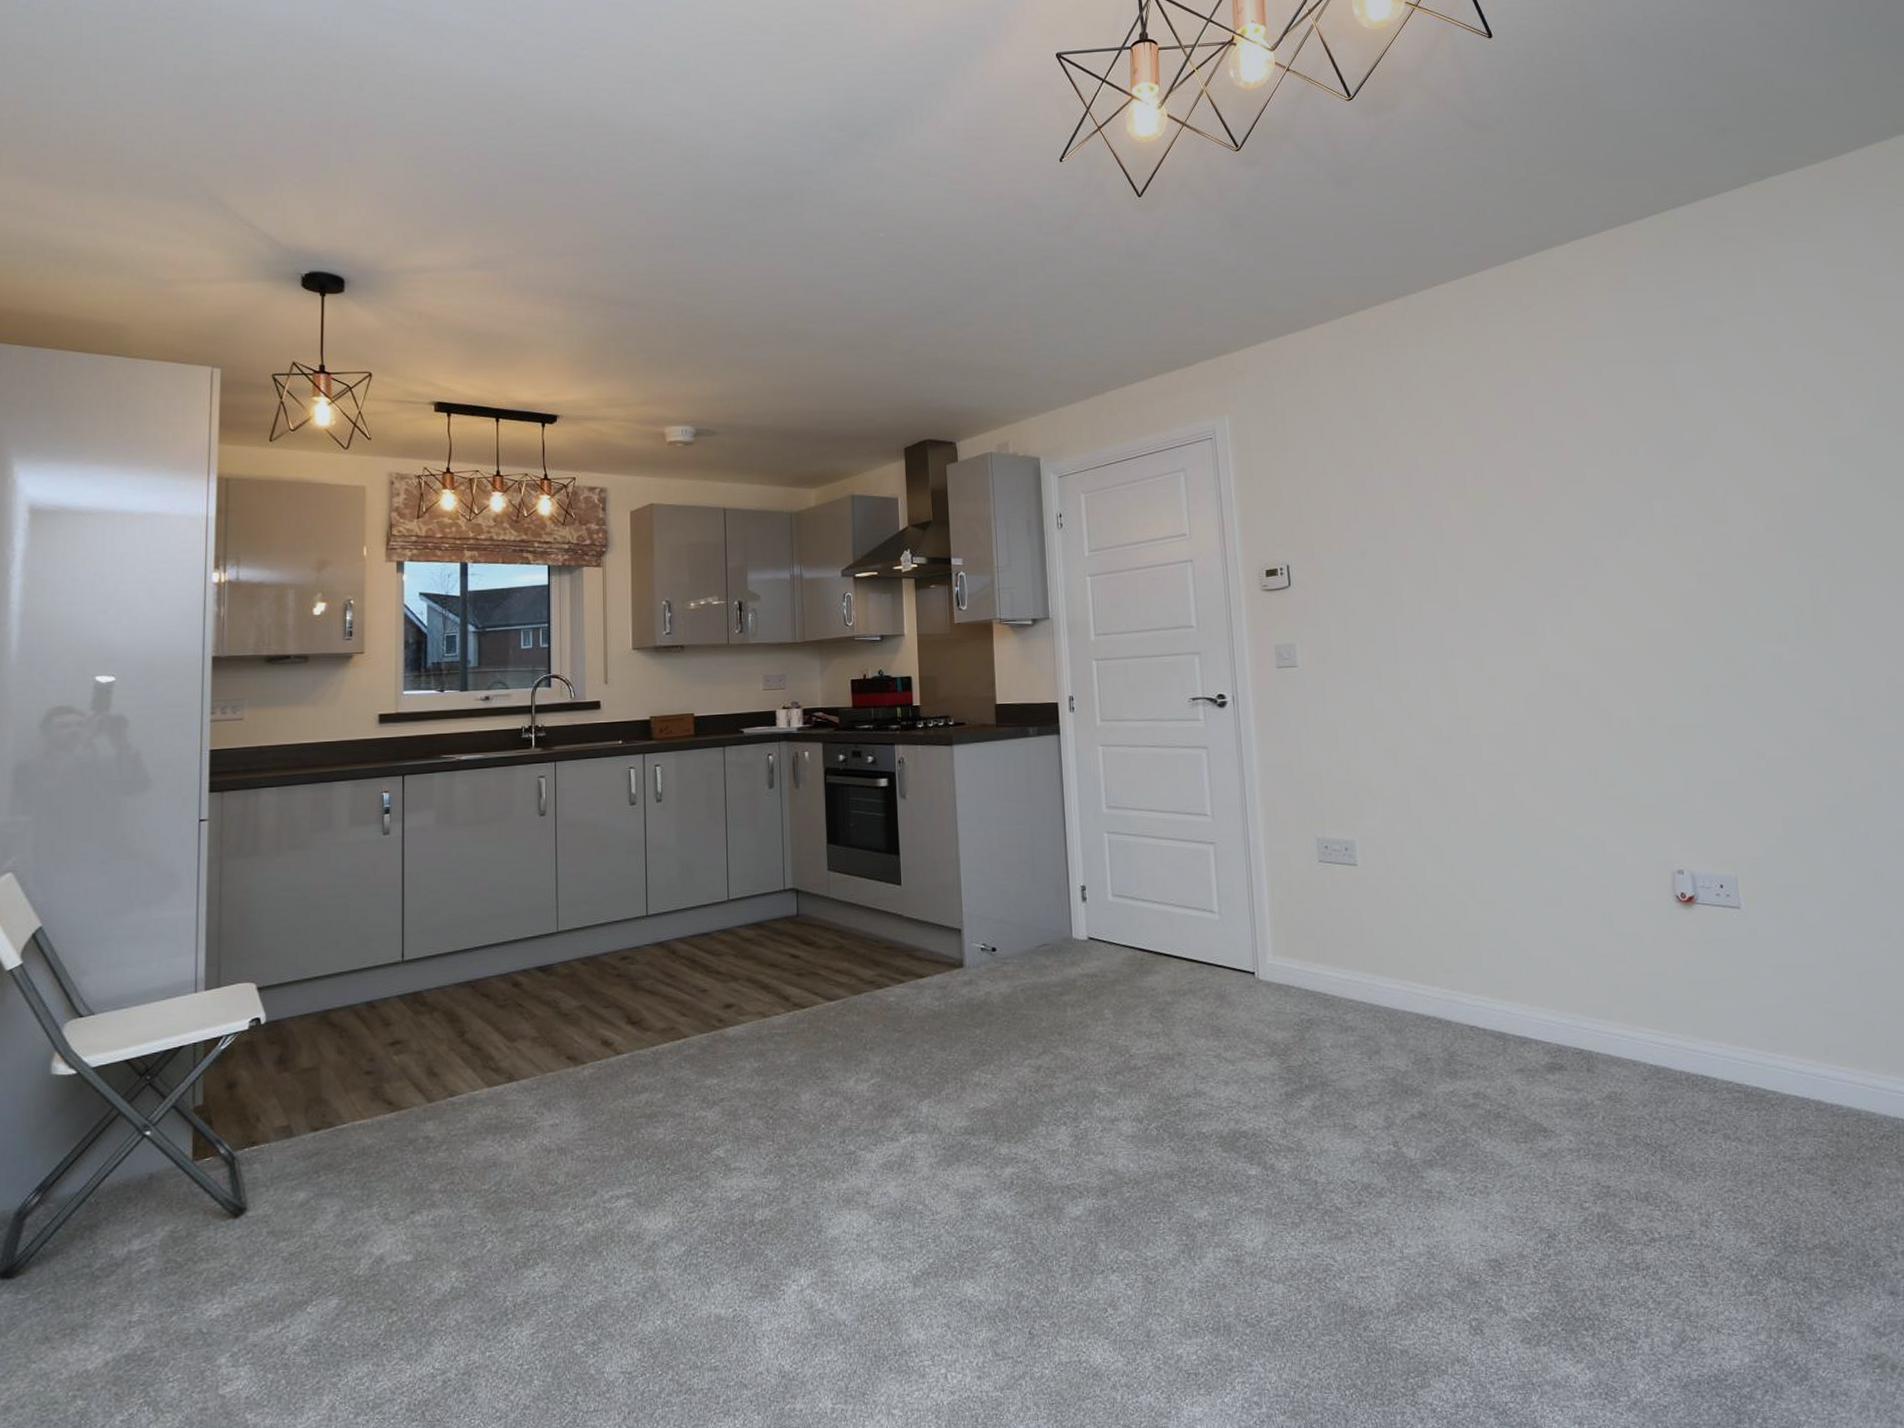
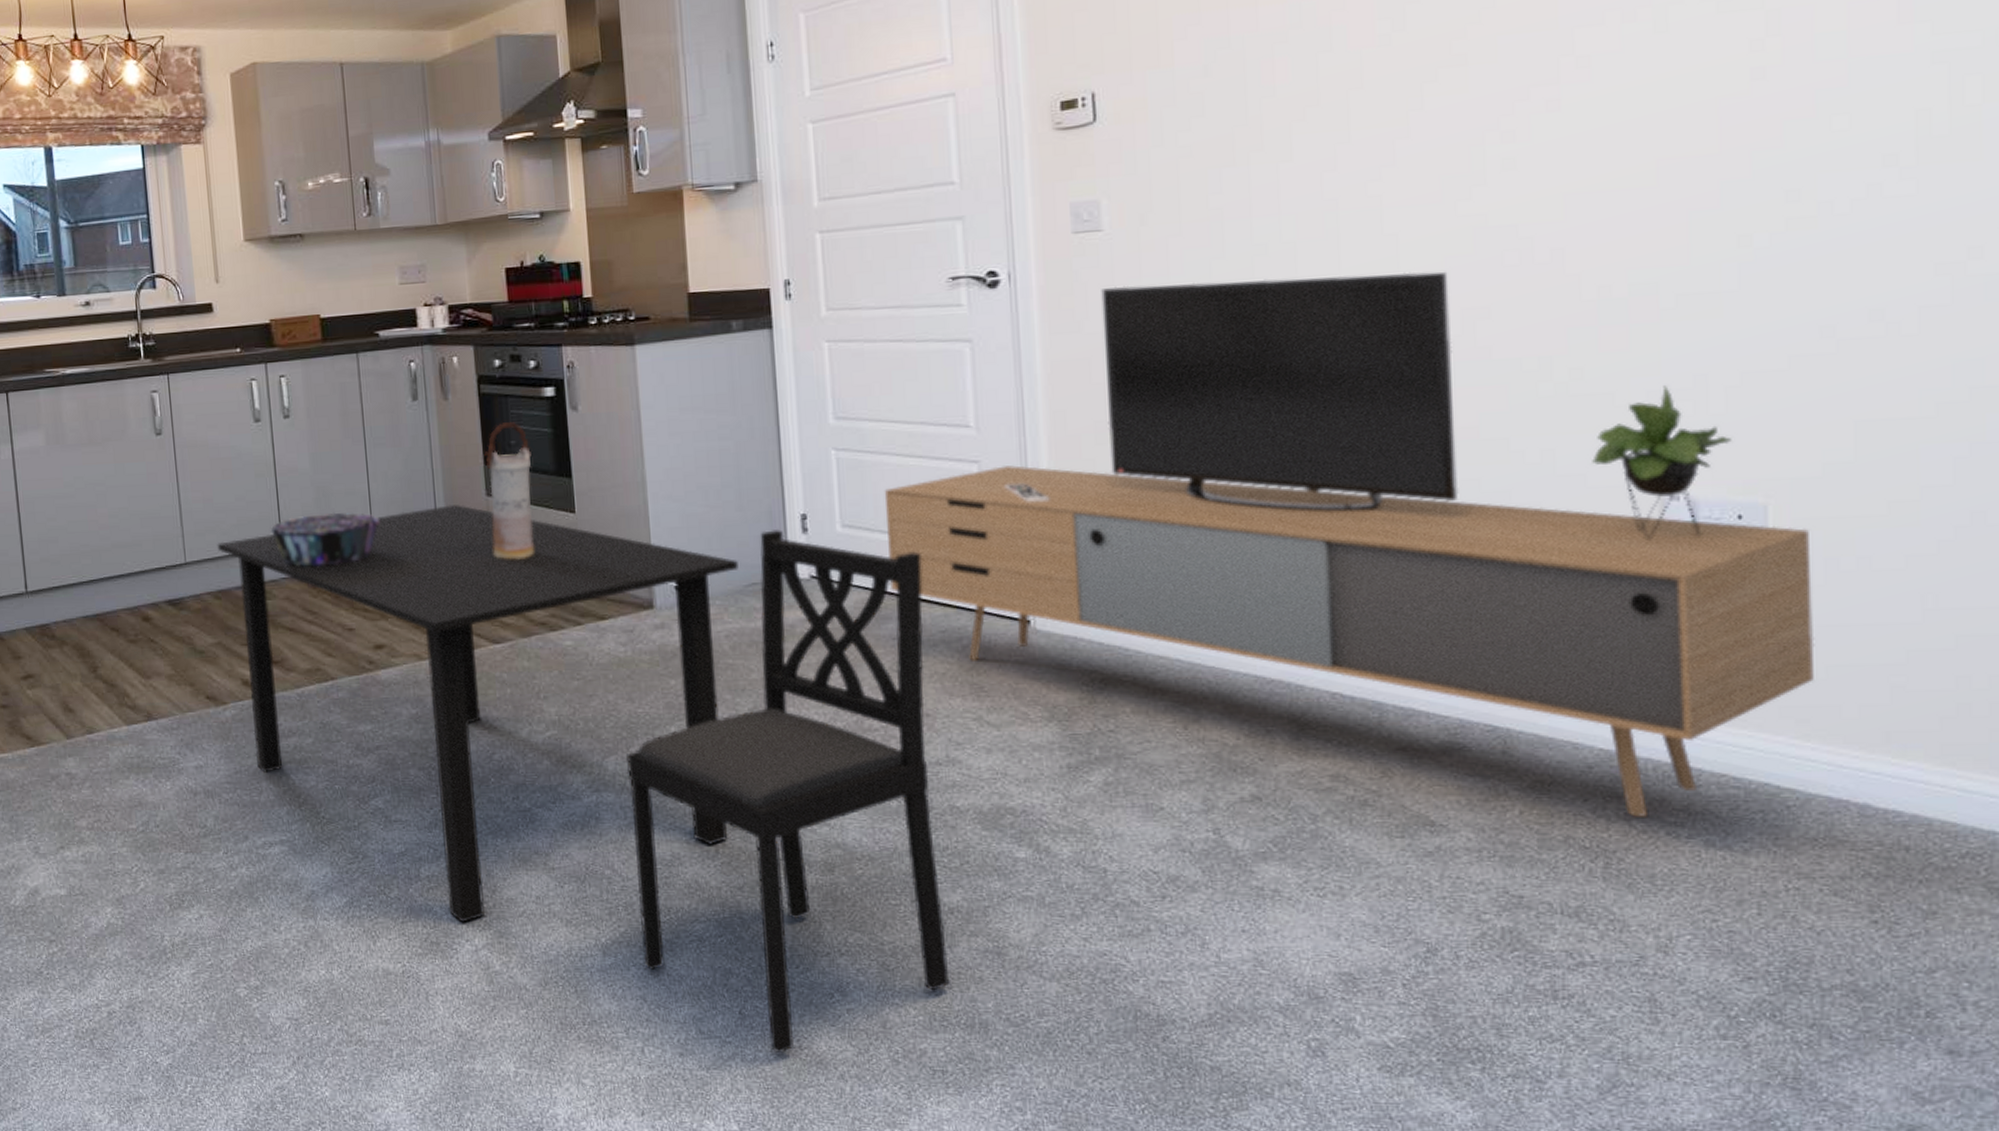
dining set: none [588,878,1200,1369] -> present [217,504,950,1054]
decorative bowl: none [637,885,735,934] -> present [270,512,379,567]
vase: none [828,807,868,926] -> present [484,422,534,559]
media console: none [1144,704,1778,1118] -> present [884,271,1815,817]

